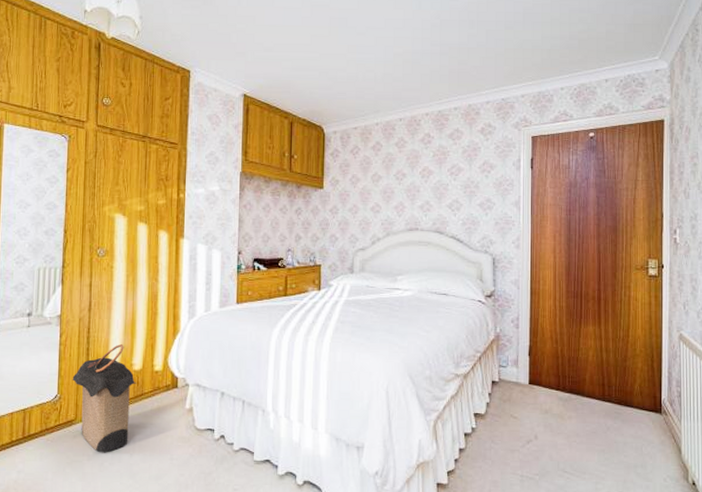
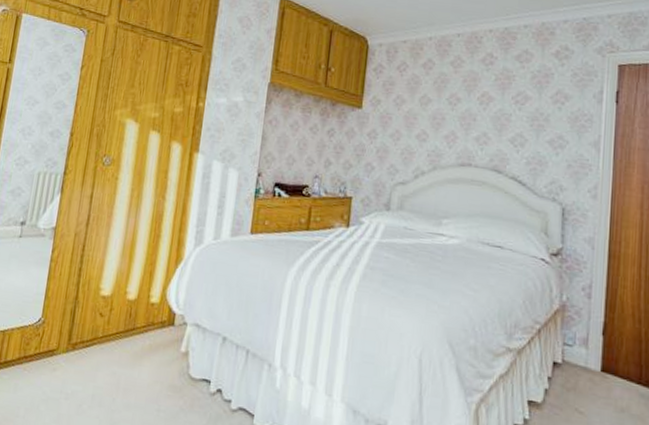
laundry hamper: present [72,344,137,453] -> none [59,267,130,394]

